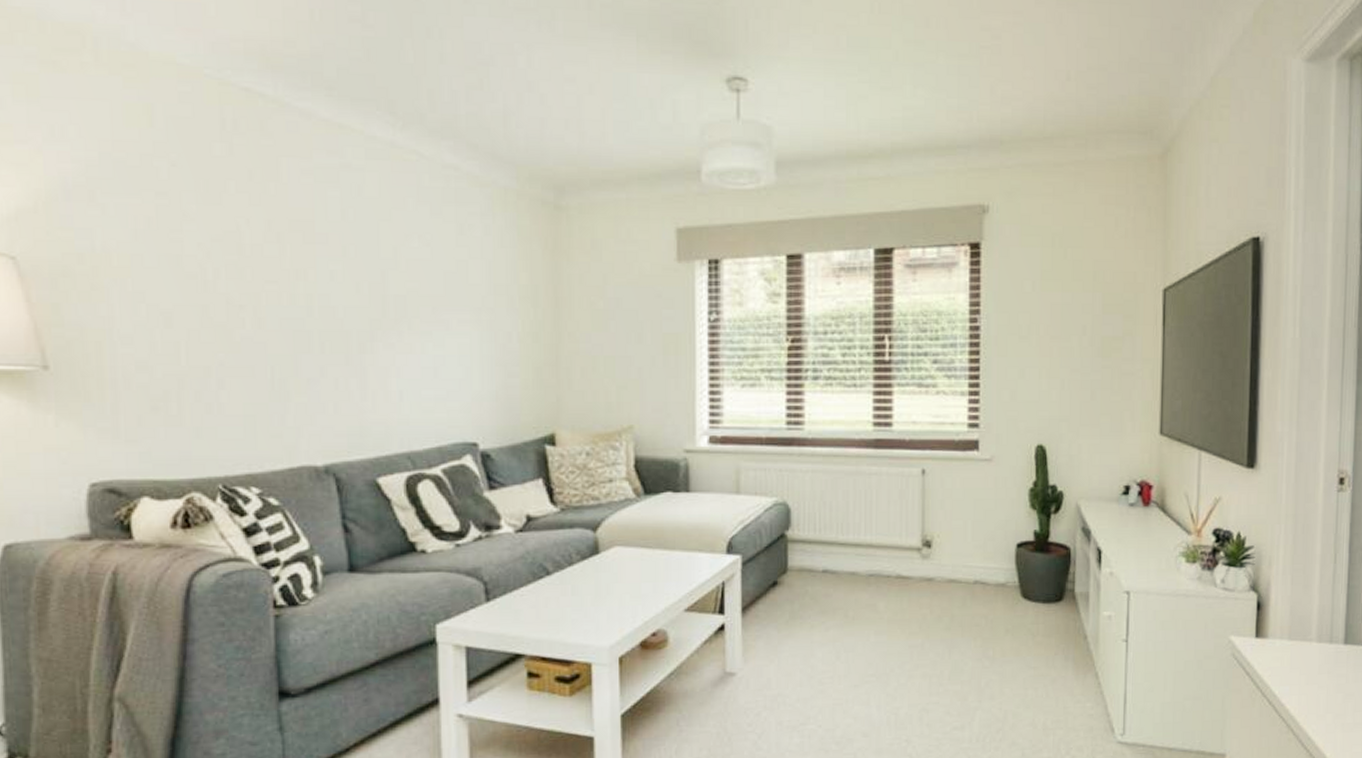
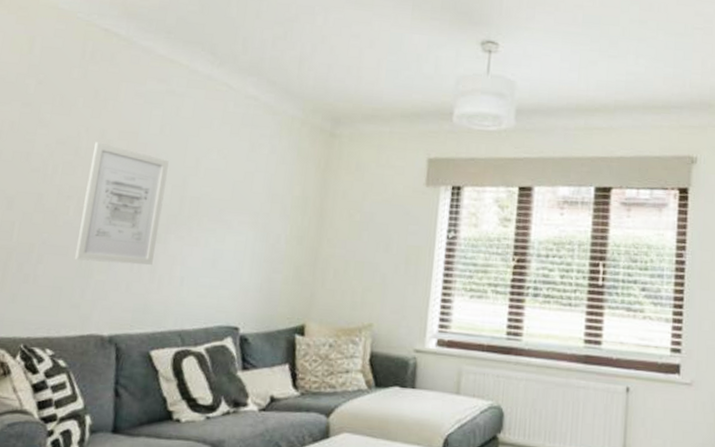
wall art: none [261,236,362,381] -> present [74,142,169,266]

